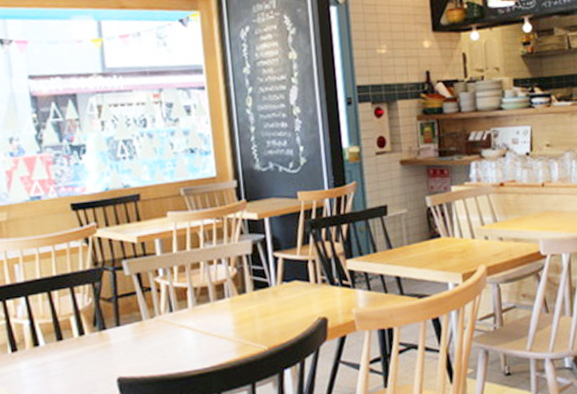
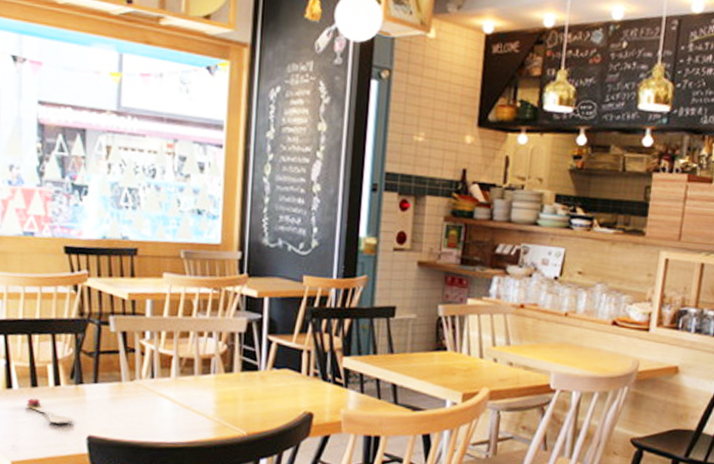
spoon: none [55,351,103,372] -> present [27,398,75,424]

